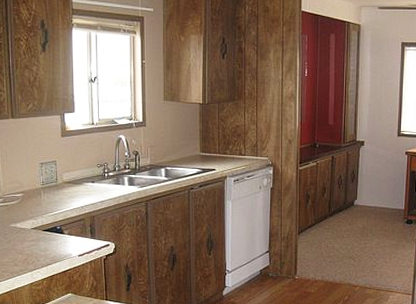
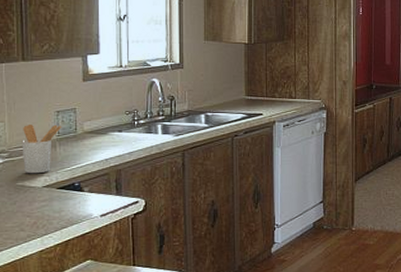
utensil holder: none [13,174,45,217] -> present [22,124,62,174]

